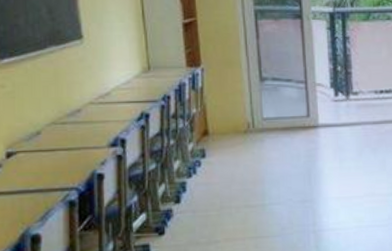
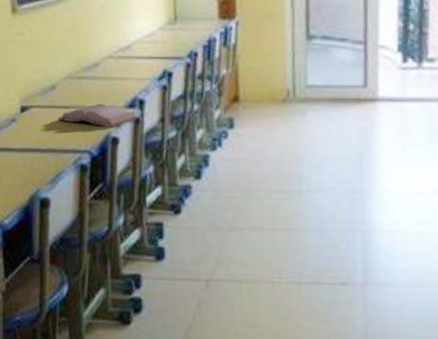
hardback book: none [44,144,120,165] -> present [58,103,137,127]

